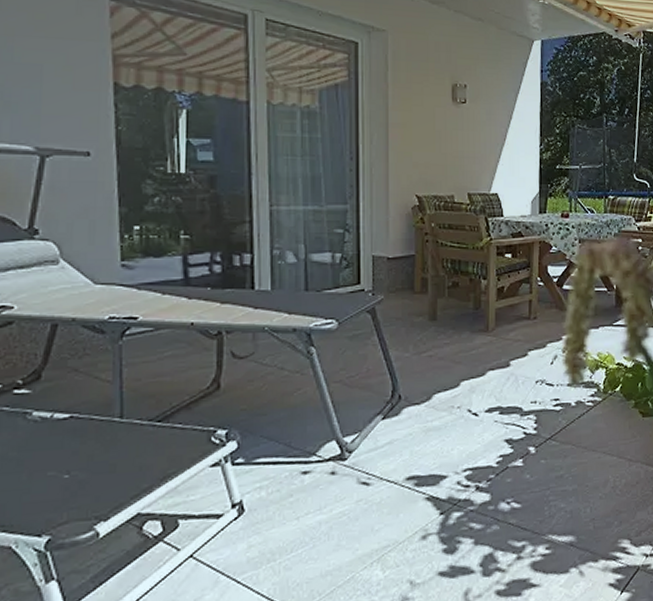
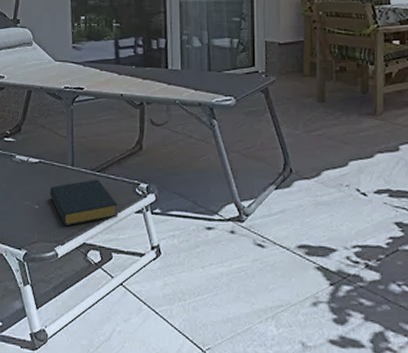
hardback book: none [87,431,186,496] -> present [50,179,118,227]

